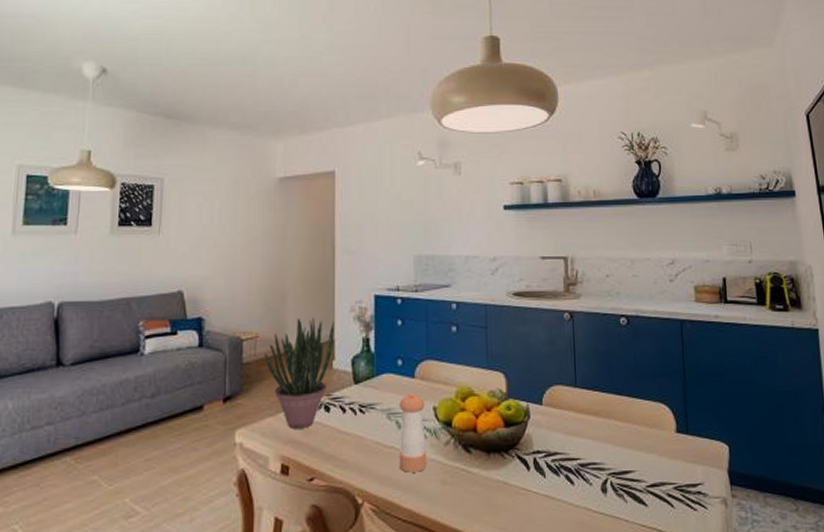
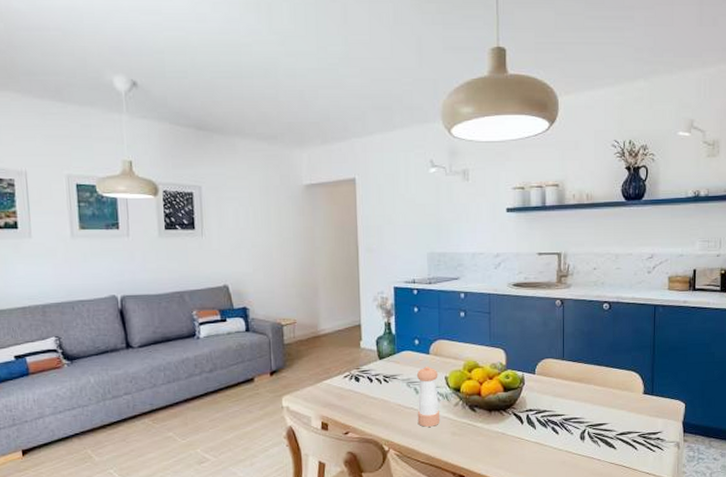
potted plant: present [265,317,334,429] -> none [302,306,361,395]

